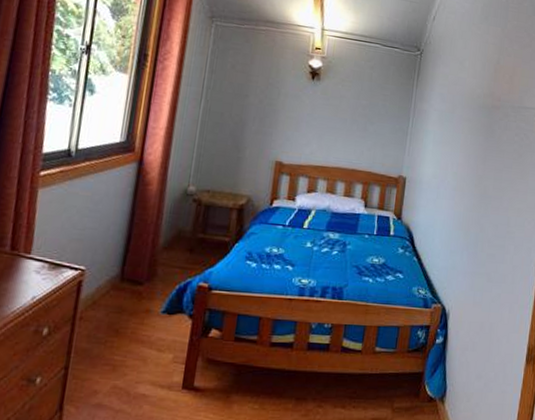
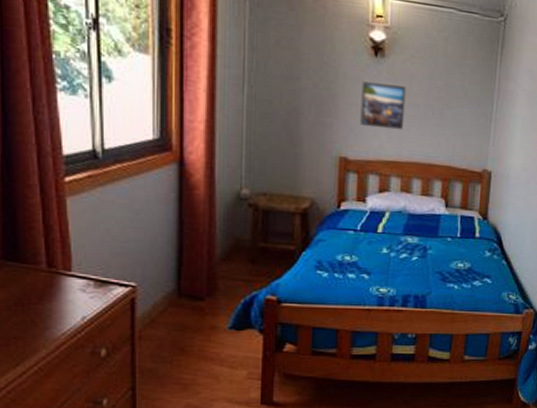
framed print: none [295,99,337,140] -> present [360,81,406,130]

